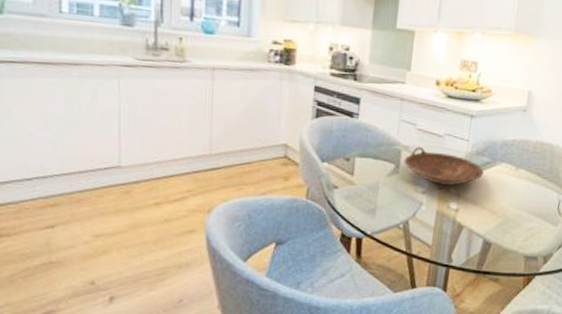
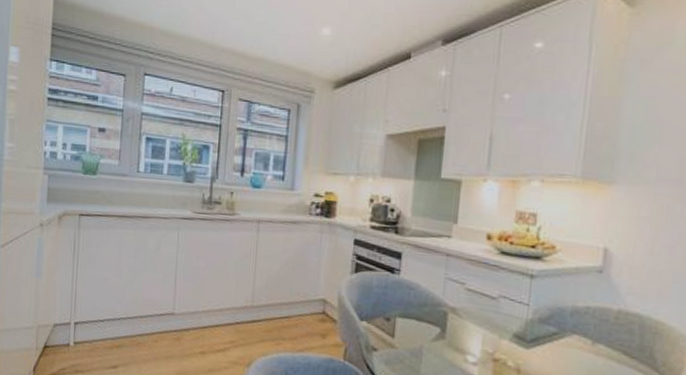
bowl: present [403,147,484,185] -> none [450,309,550,358]

